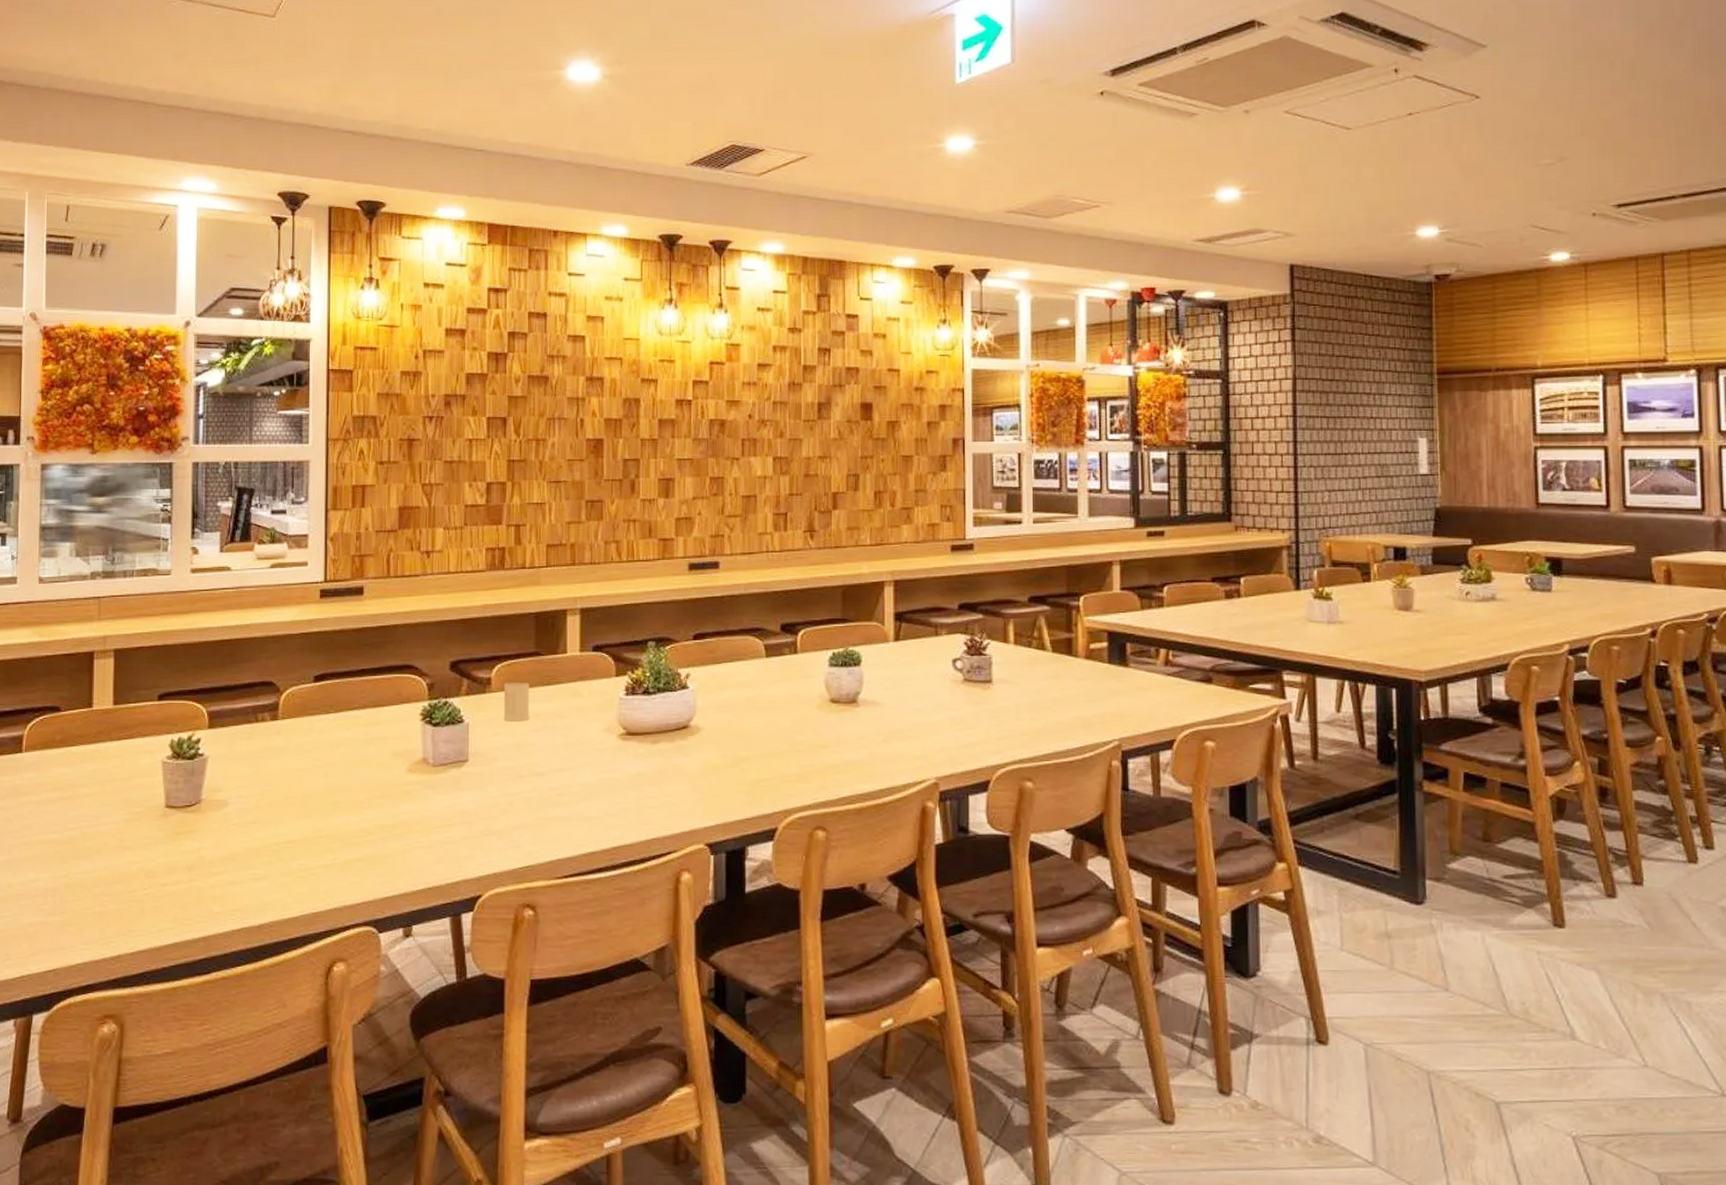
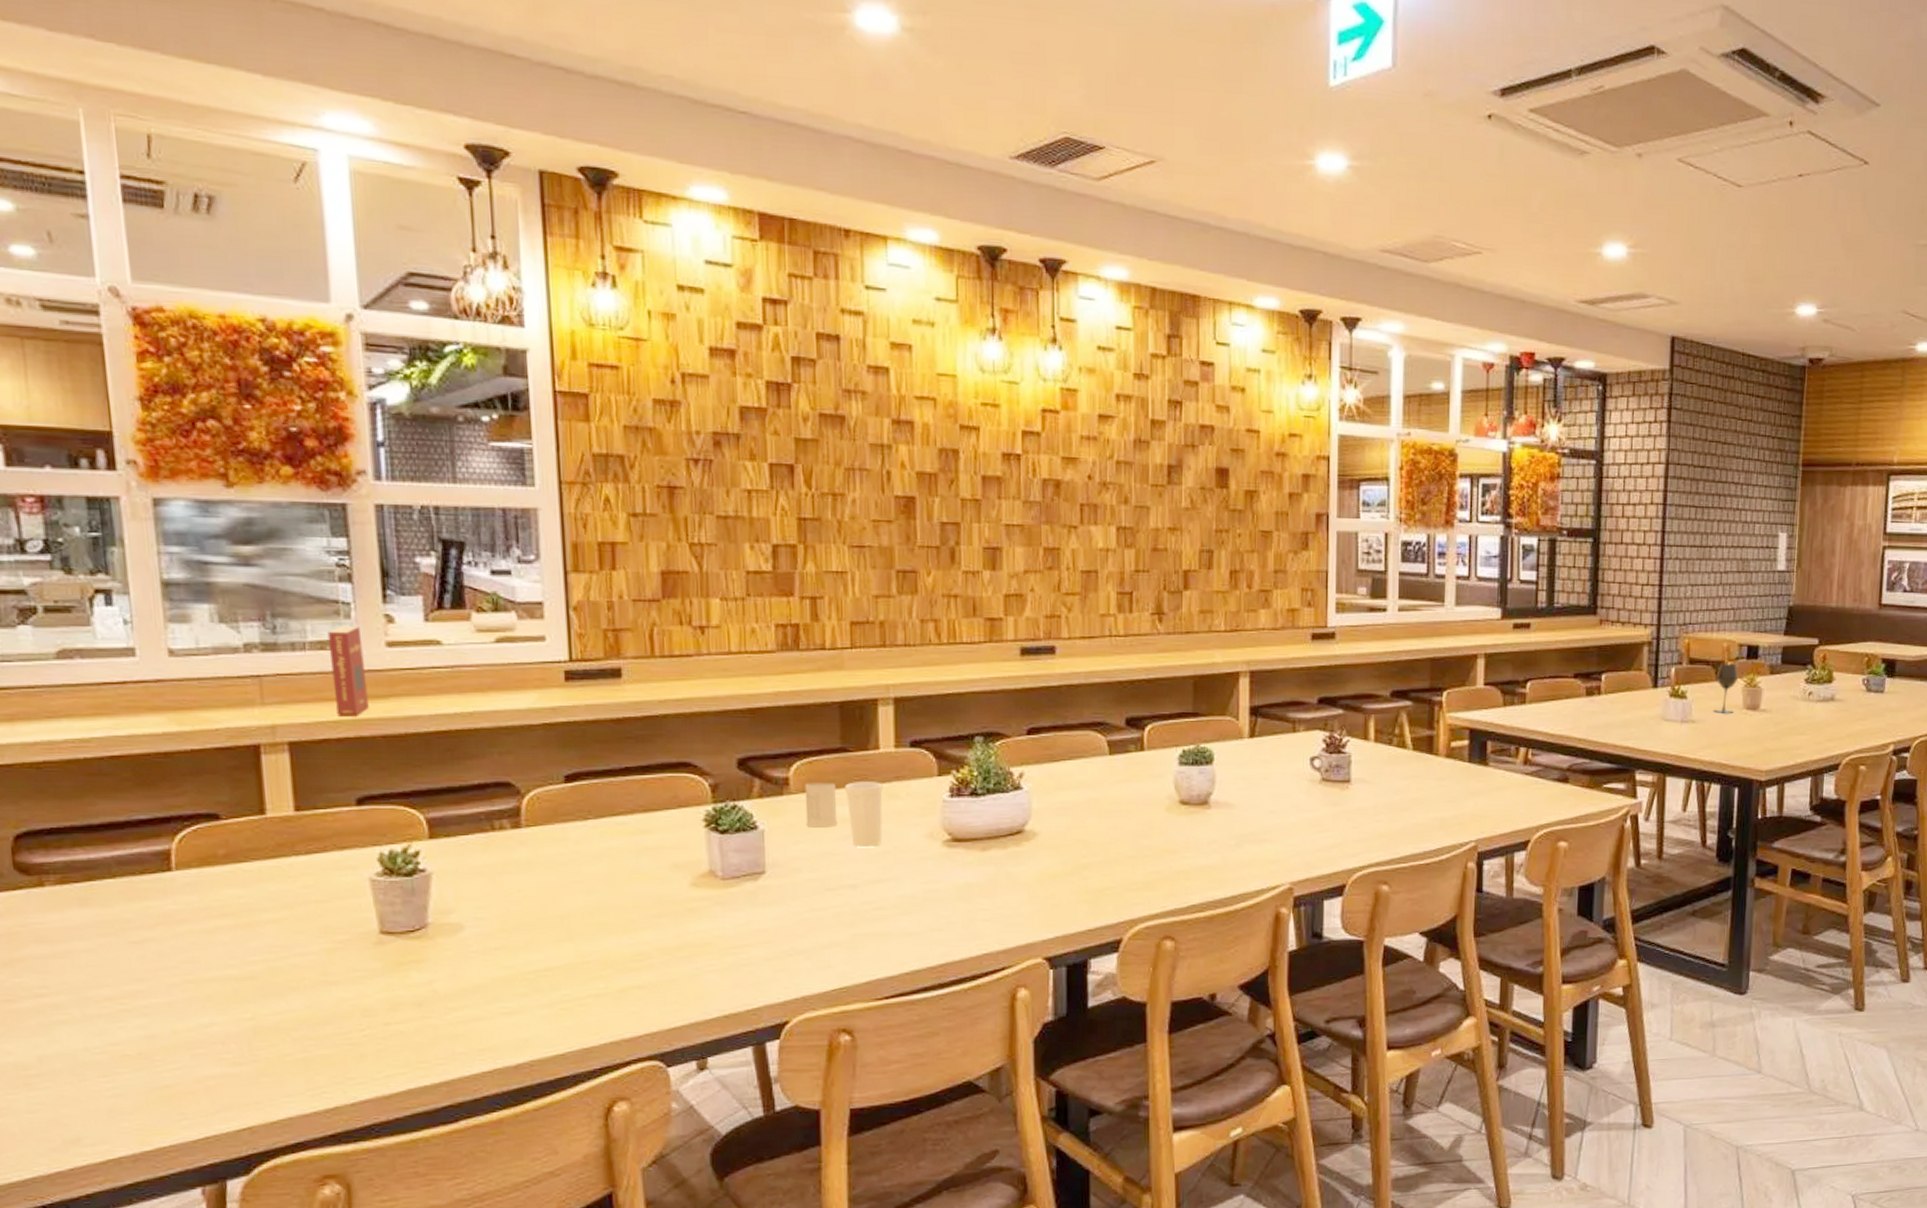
book: none [150,556,175,630] -> present [327,625,369,718]
cup: none [537,681,569,740] -> present [845,782,883,848]
wineglass: none [1362,565,1387,615] -> present [1713,663,1739,714]

